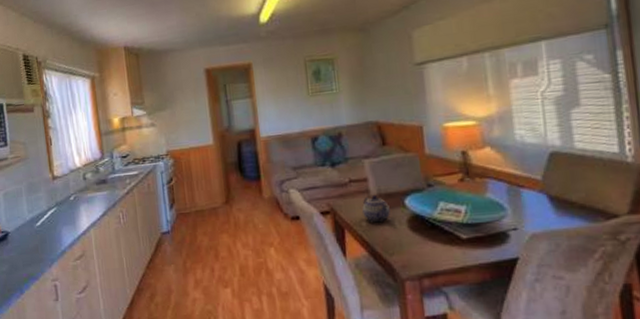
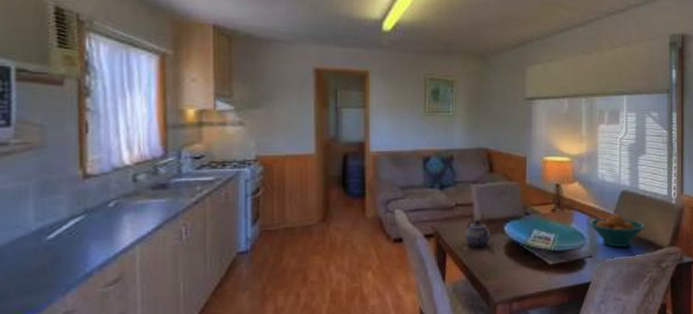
fruit bowl: none [509,179,590,219] -> present [589,213,646,248]

